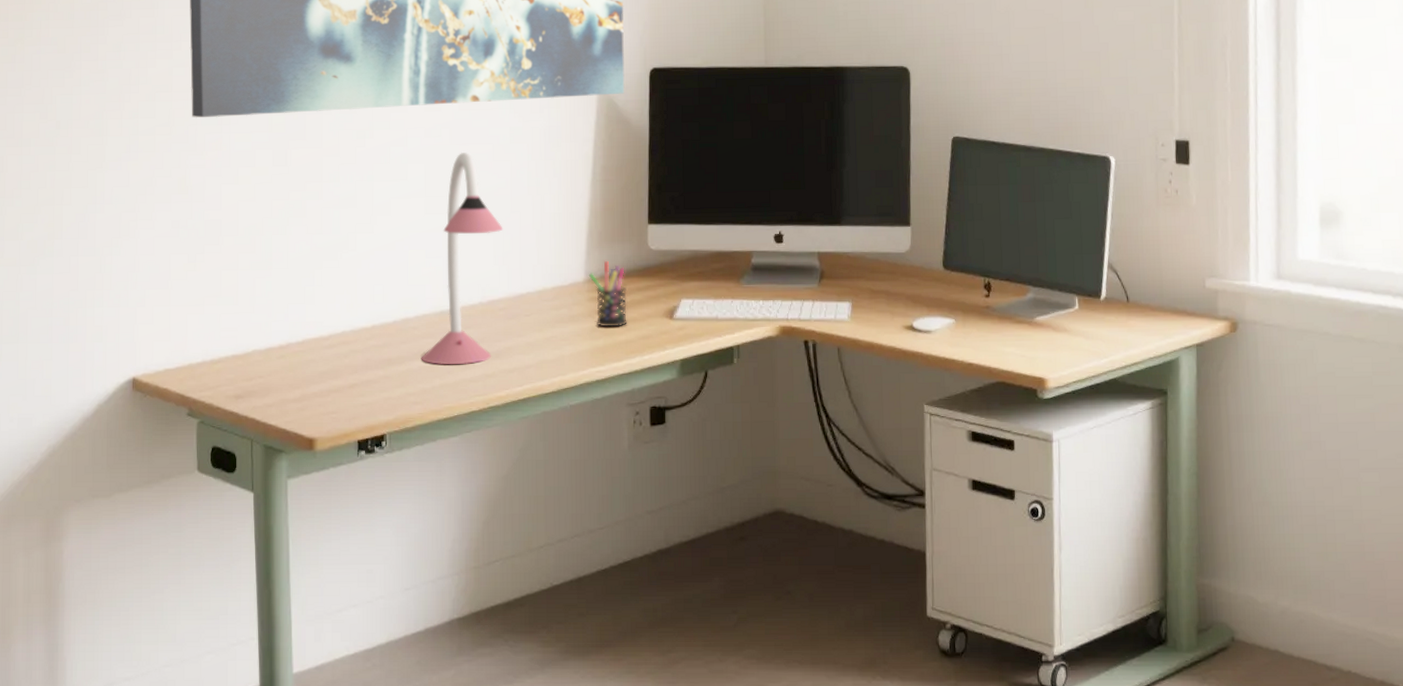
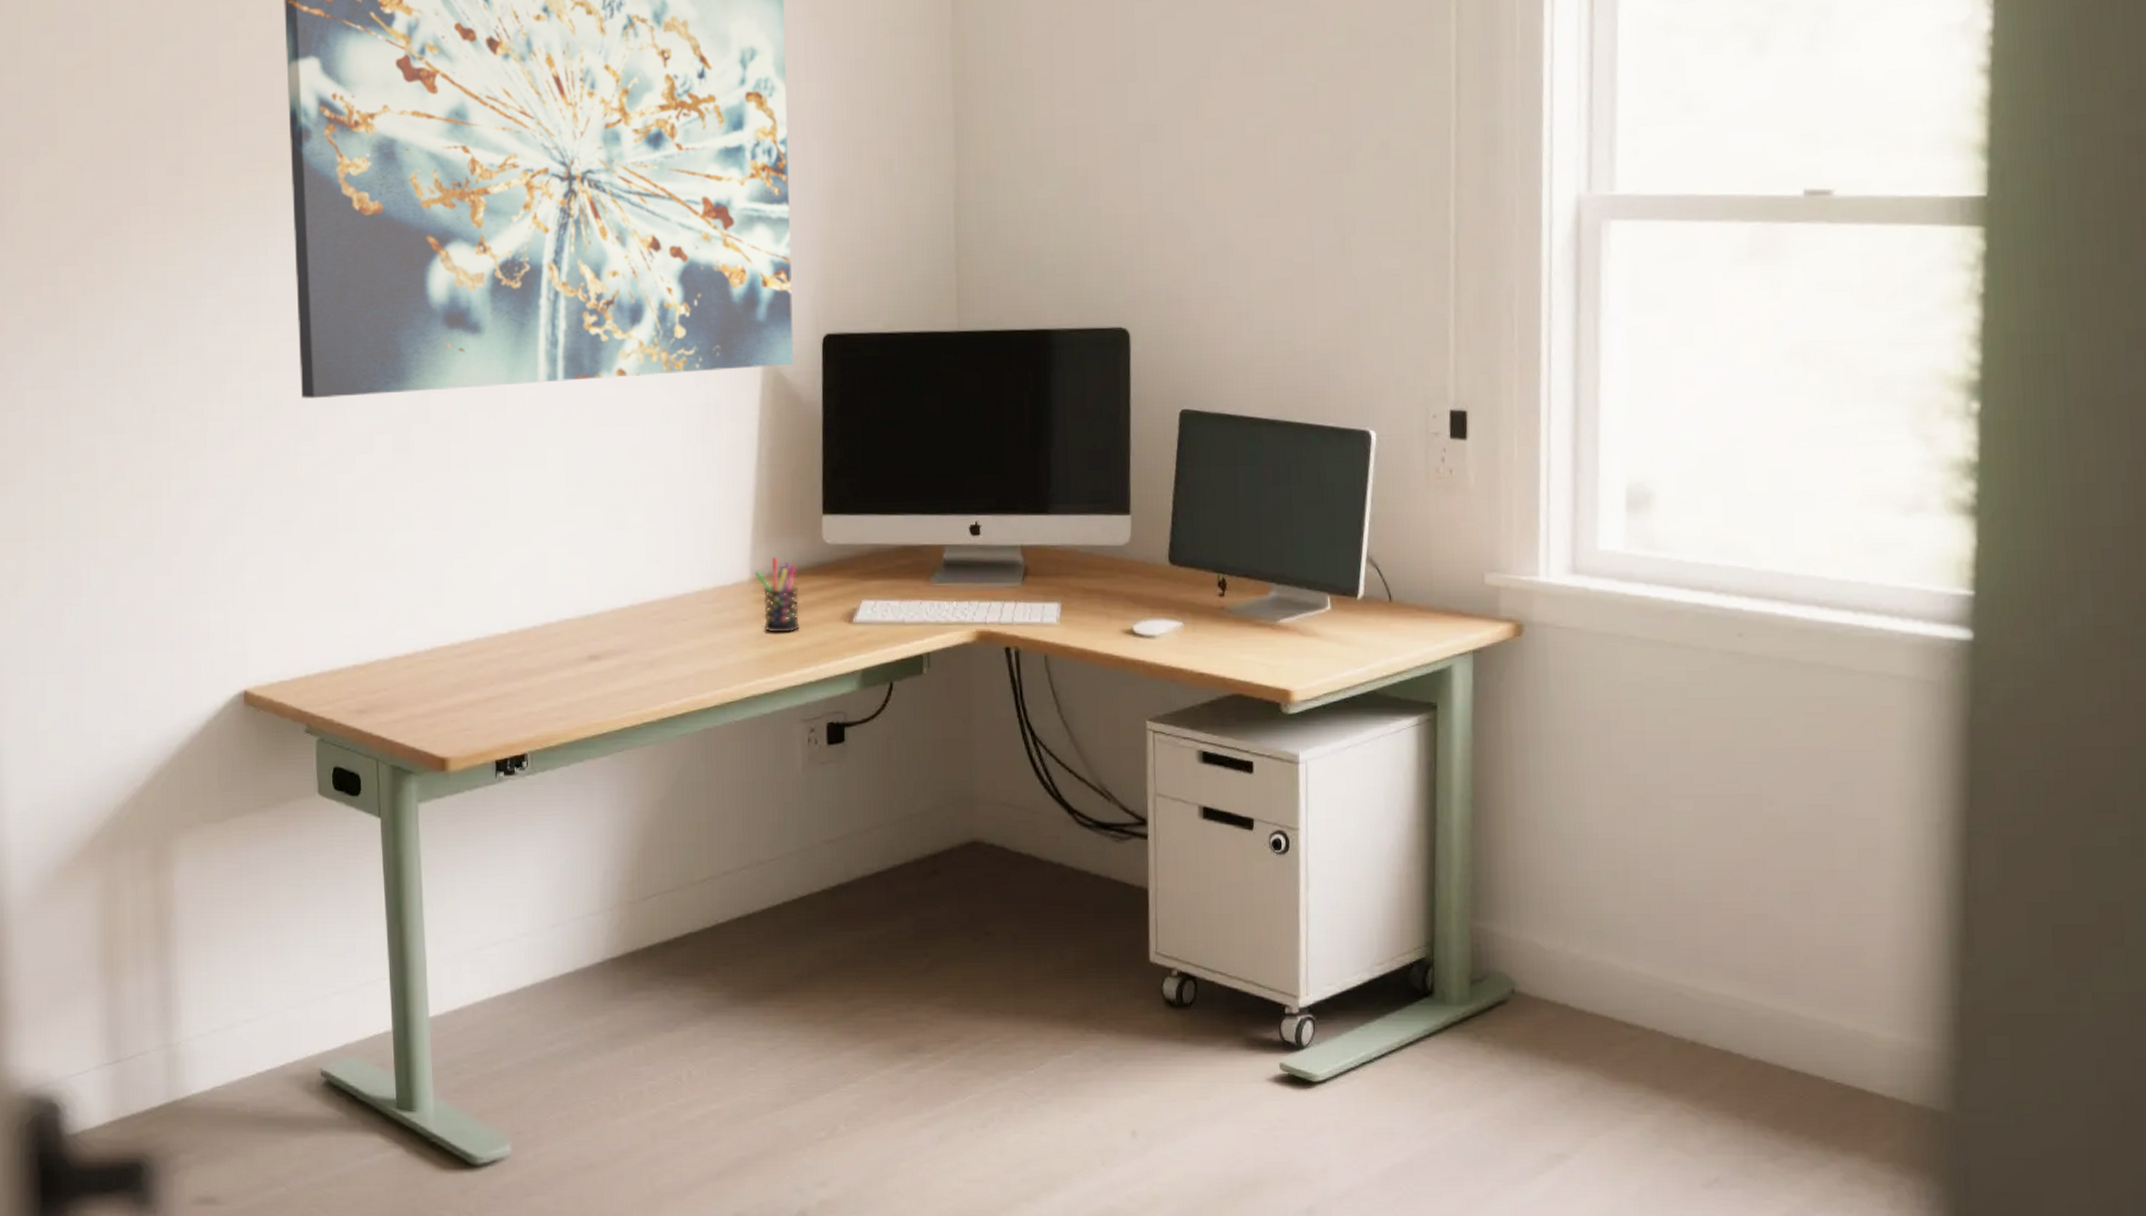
desk lamp: present [421,153,503,364] -> none [564,435,656,675]

